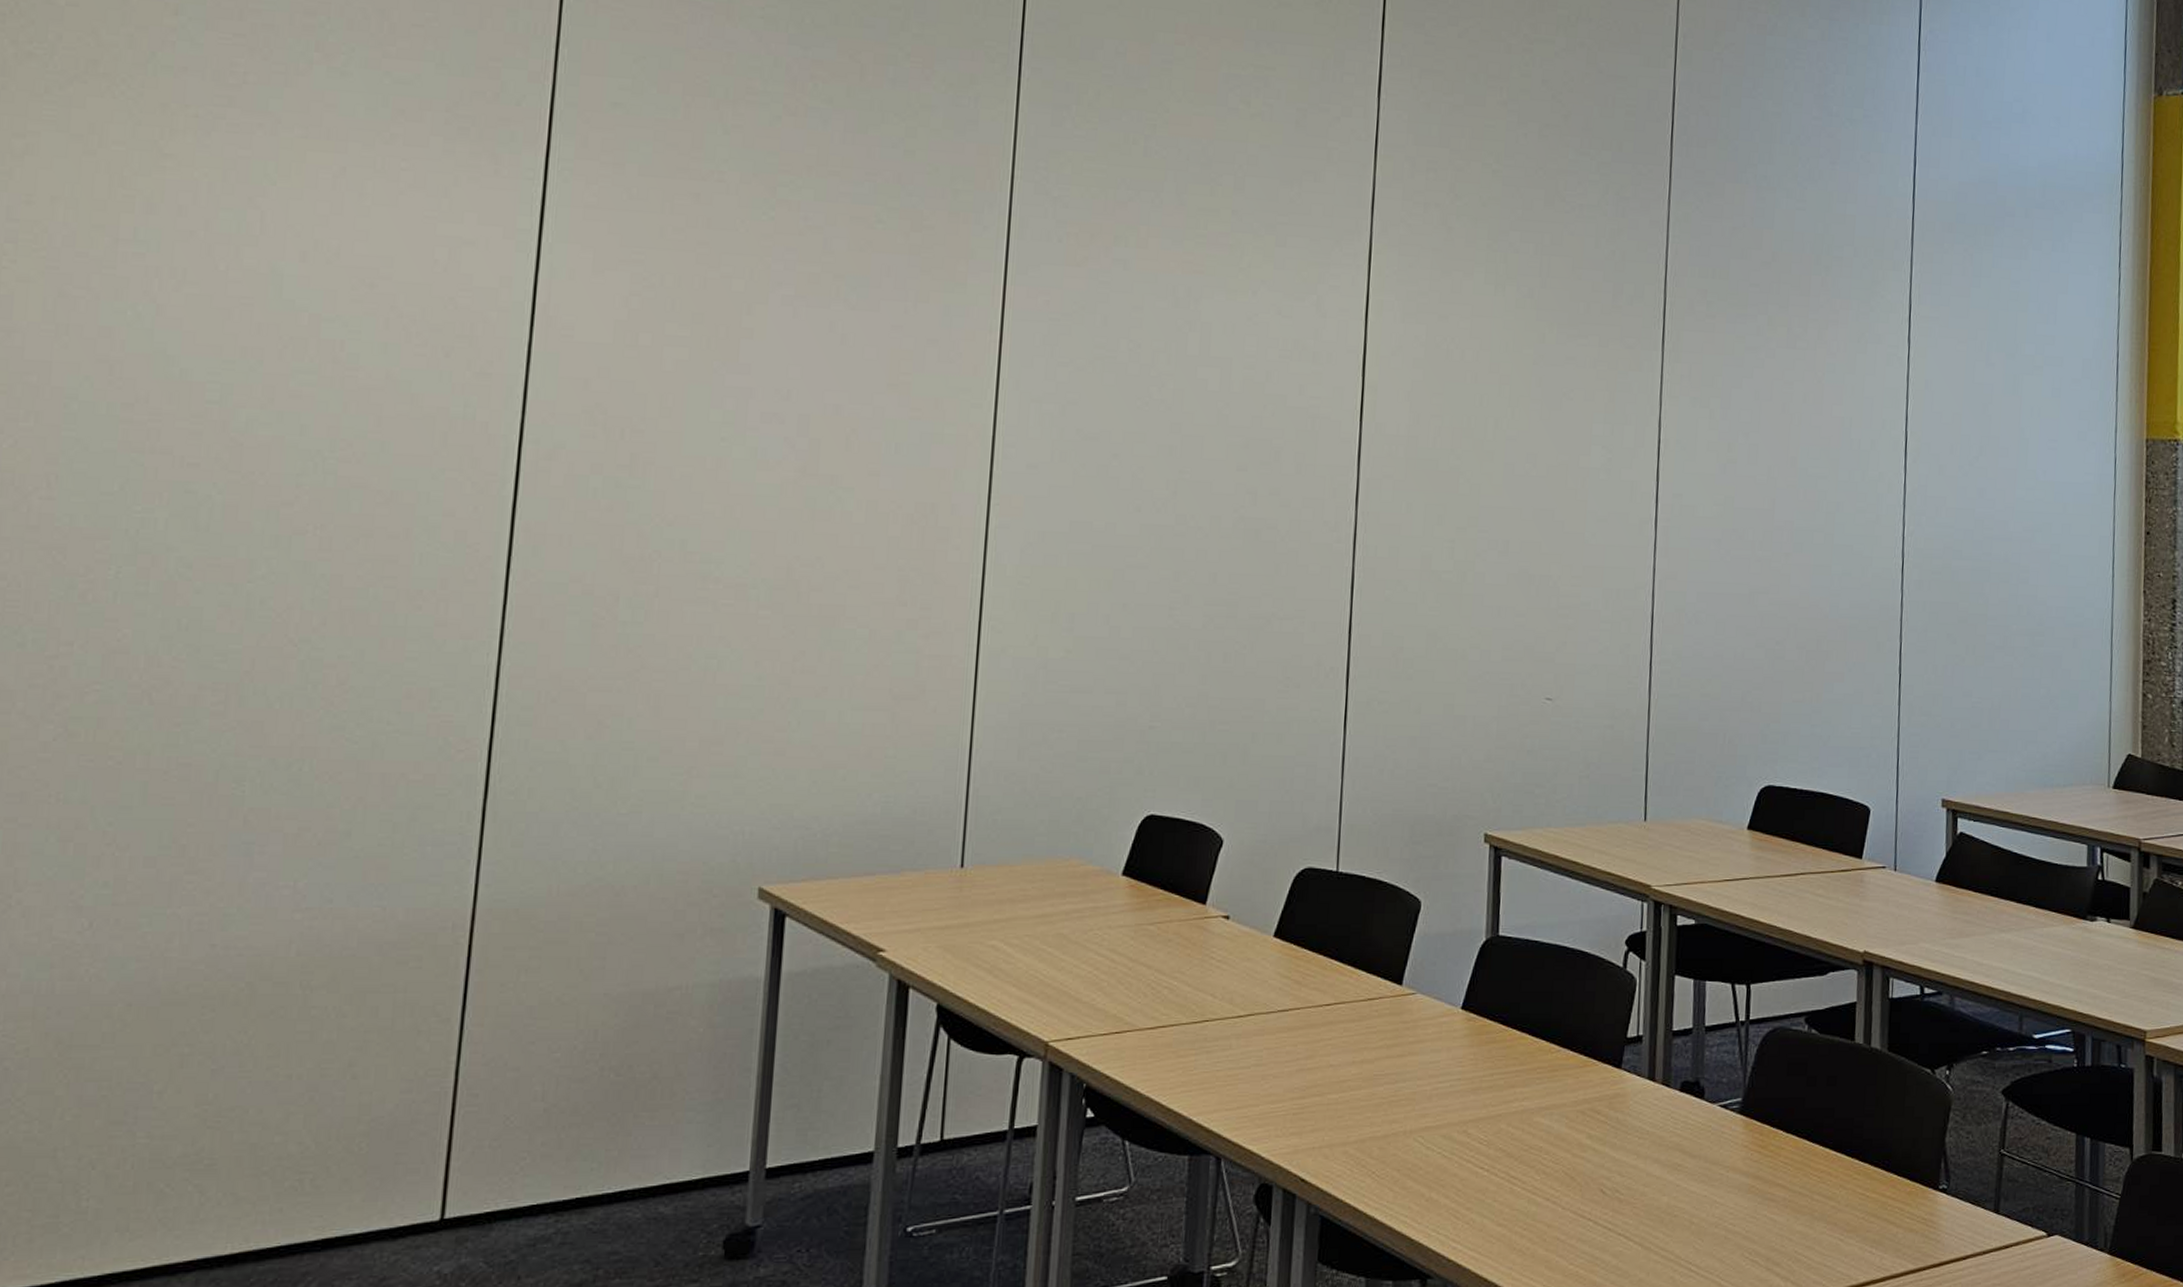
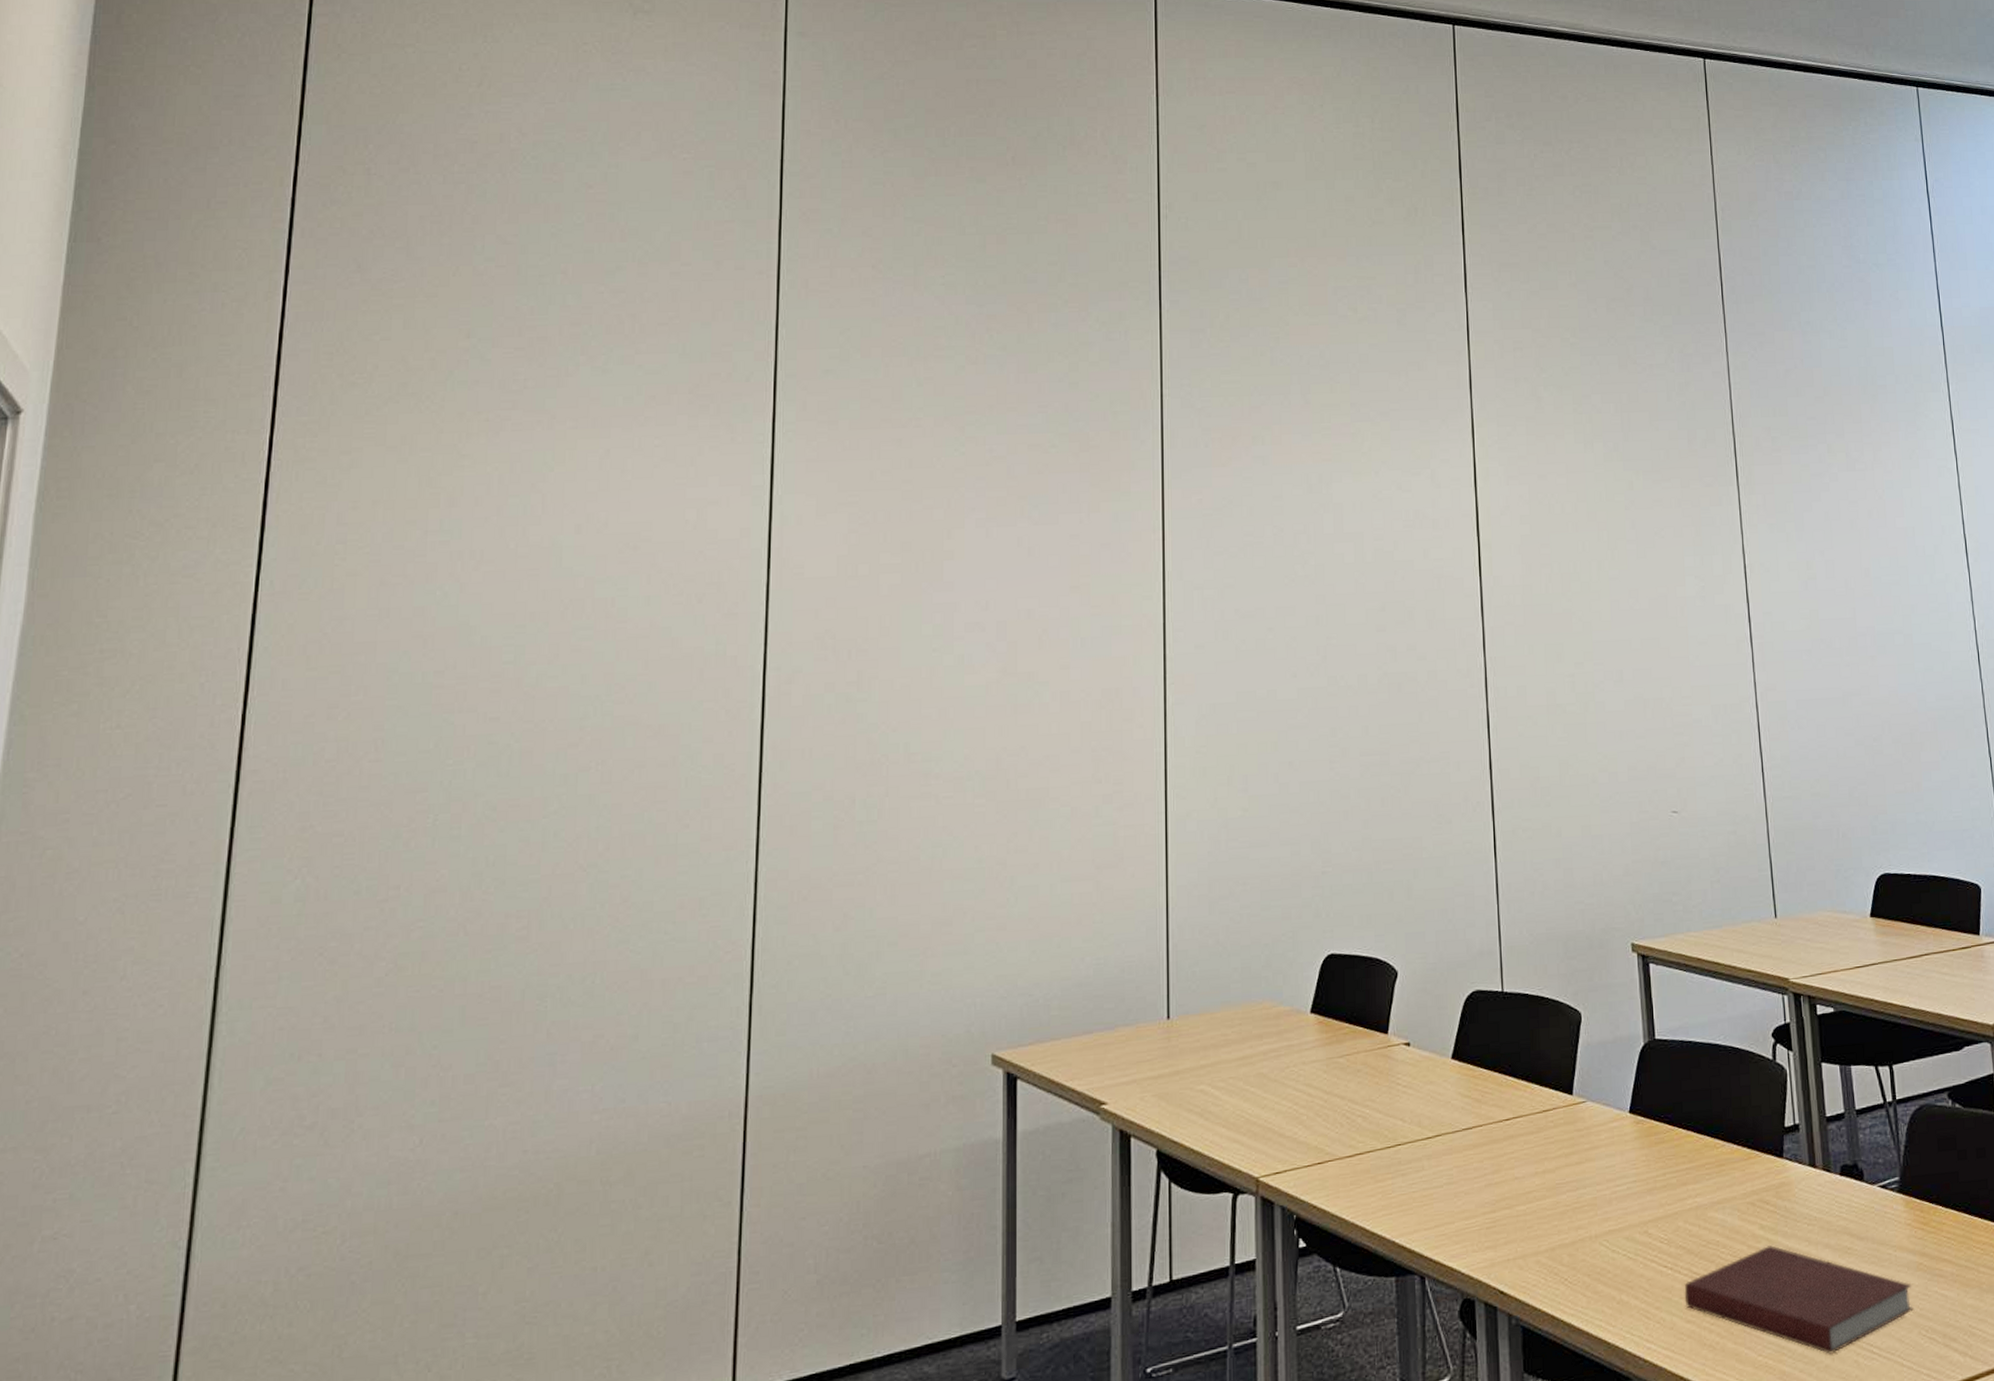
notebook: none [1498,1156,1741,1268] -> present [1684,1245,1915,1354]

